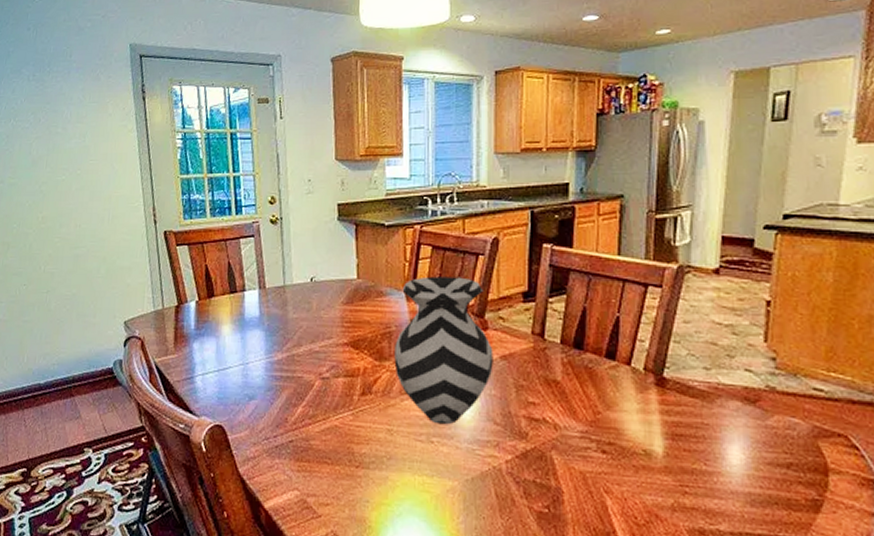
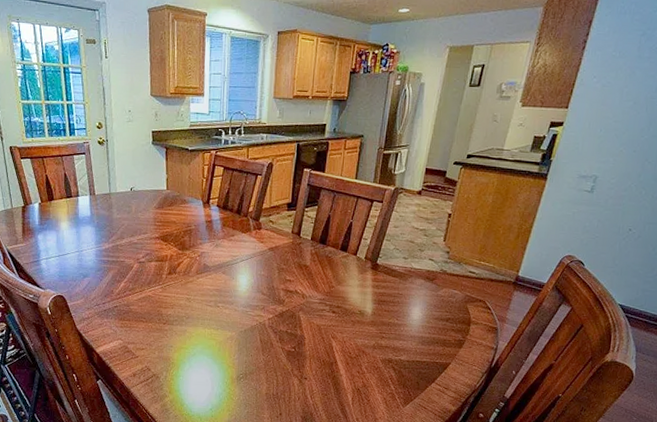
vase: present [394,276,493,425] -> none [193,190,264,295]

